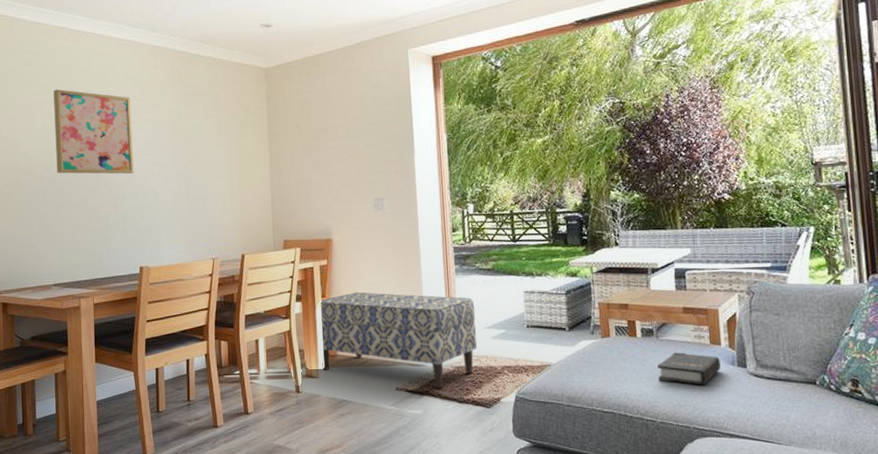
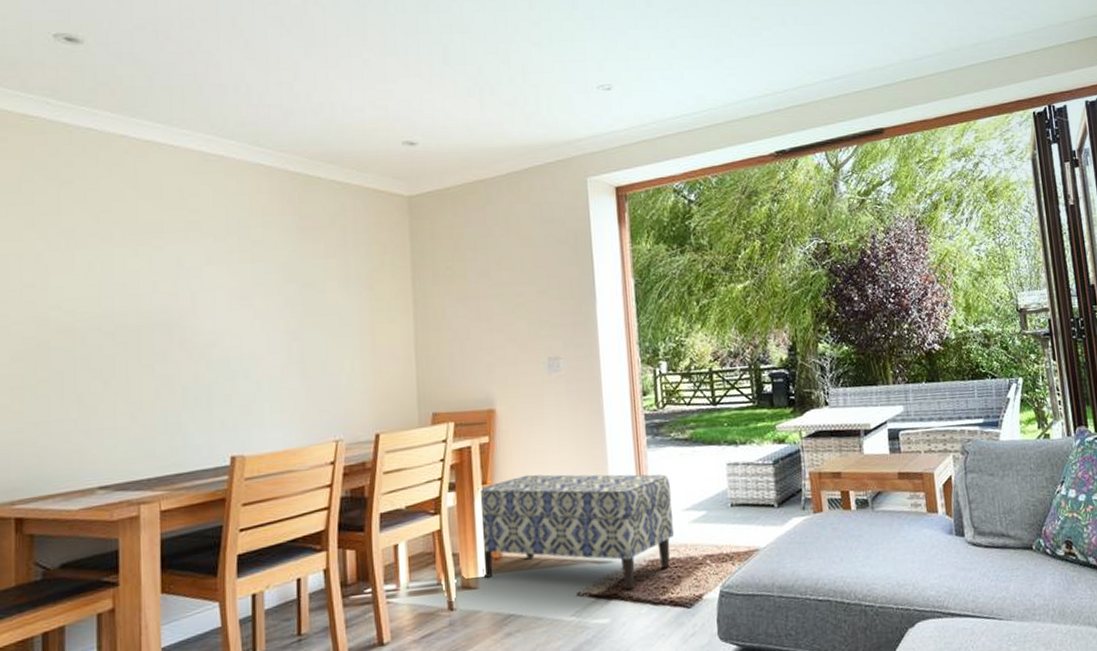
wall art: present [53,89,134,174] -> none [106,217,225,333]
hardback book: present [657,352,721,386] -> none [874,523,939,561]

